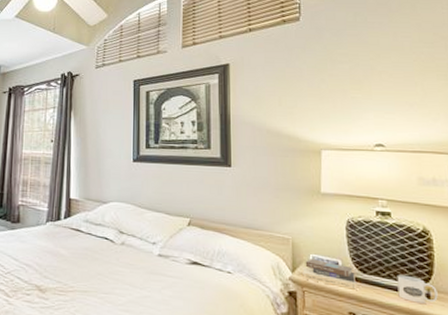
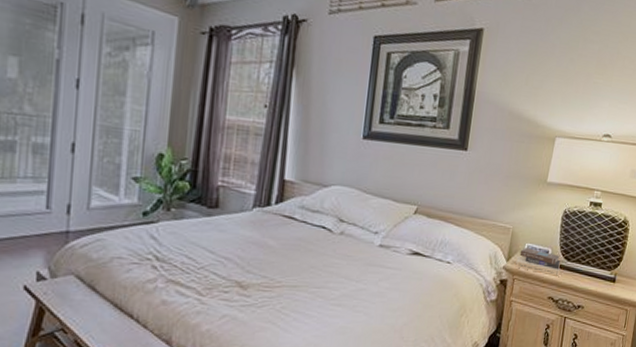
mug: present [397,274,438,304] -> none [591,261,622,287]

